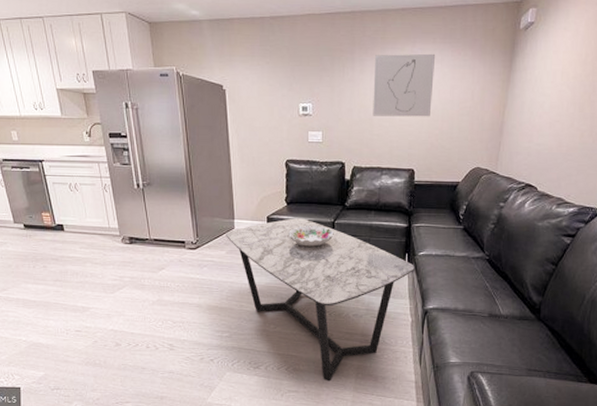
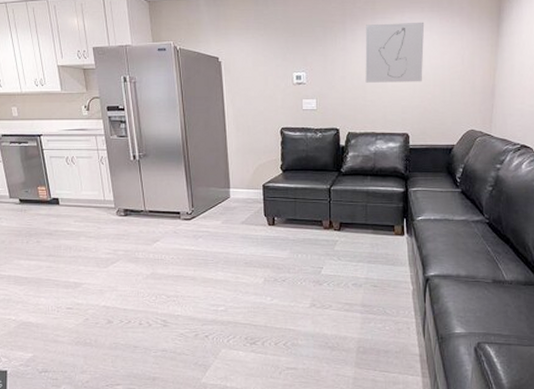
coffee table: present [226,218,414,382] -> none [221,186,413,357]
decorative bowl: present [288,226,334,247] -> none [284,193,330,214]

